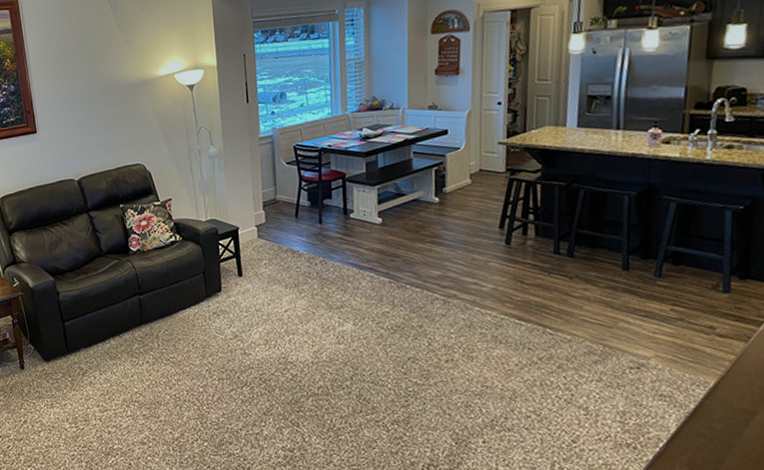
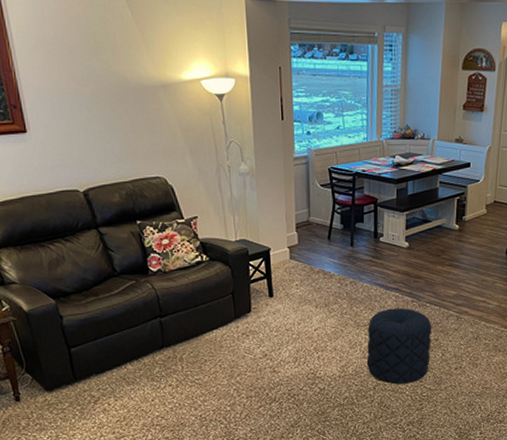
pouf: none [341,290,415,376] -> present [366,308,432,385]

